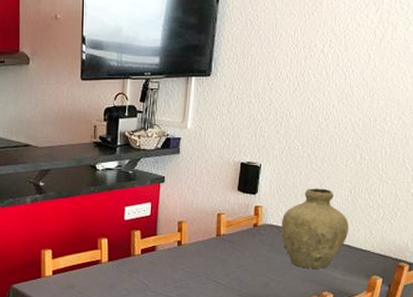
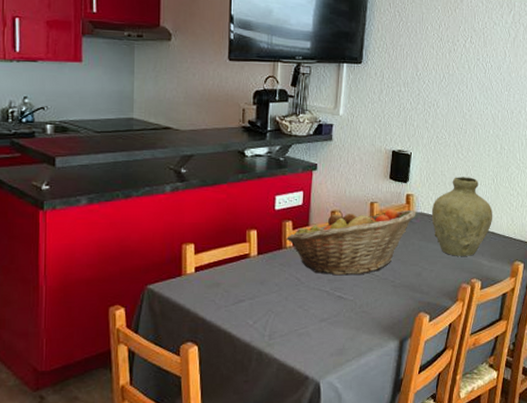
fruit basket: none [135,220,265,283] -> present [286,209,416,276]

